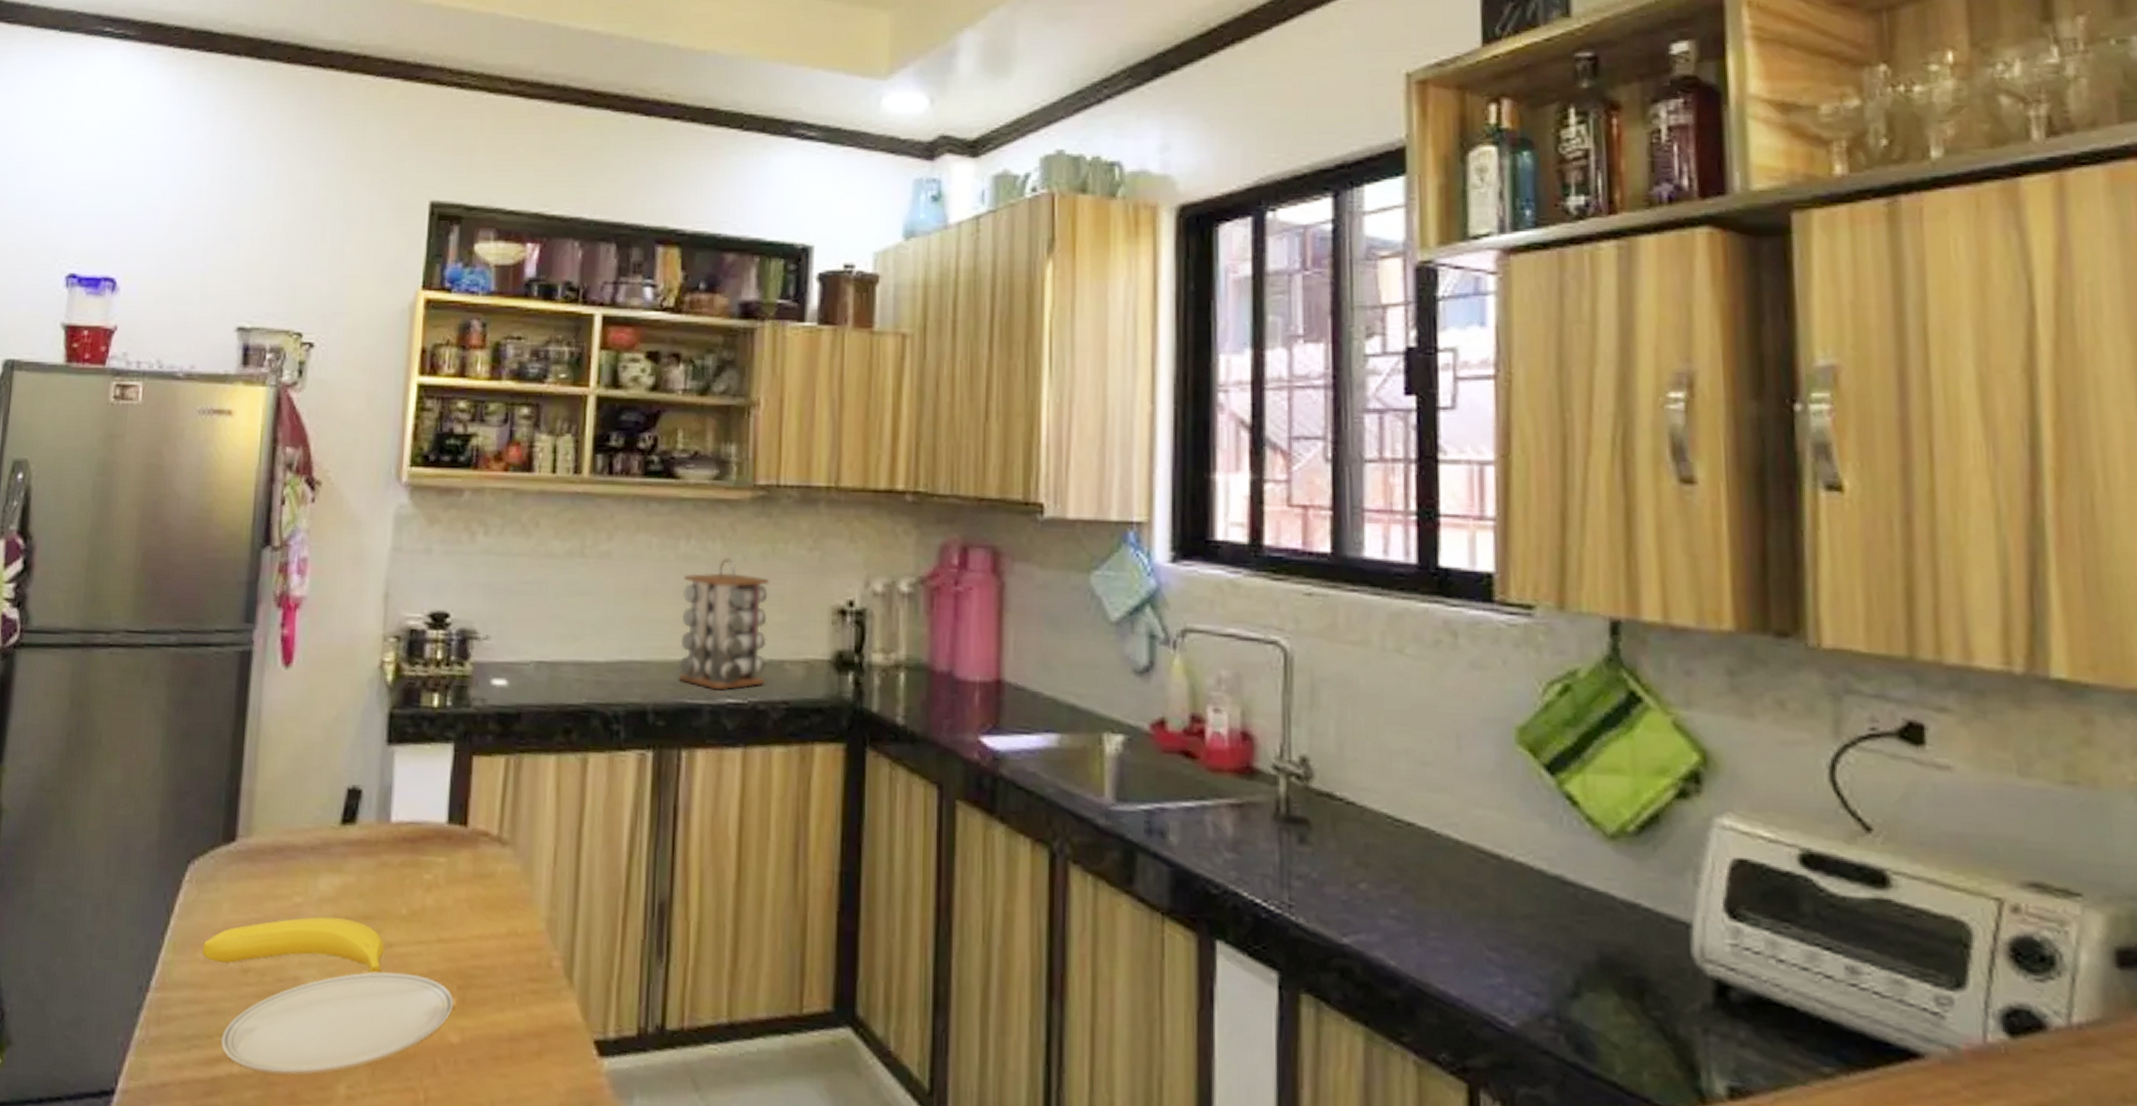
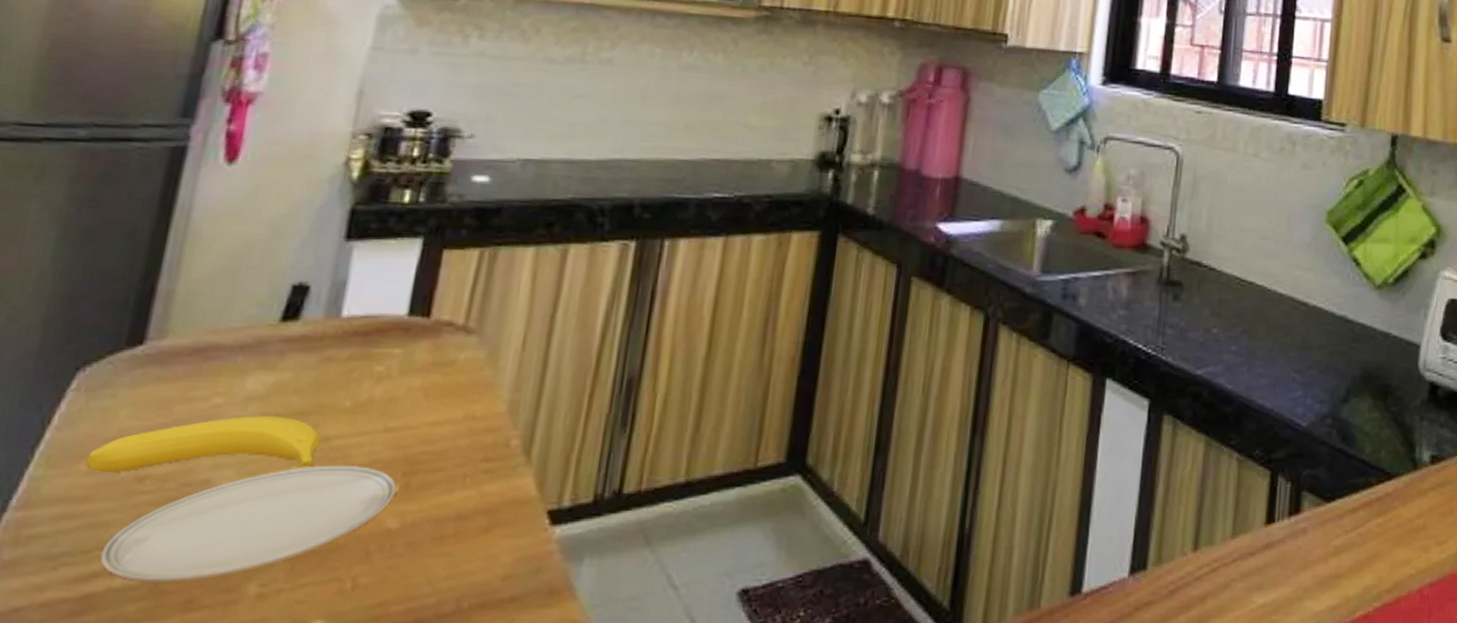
spice rack: present [679,557,770,691] -> none [669,68,765,186]

